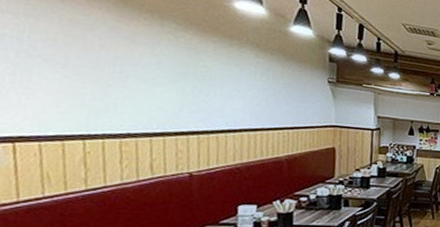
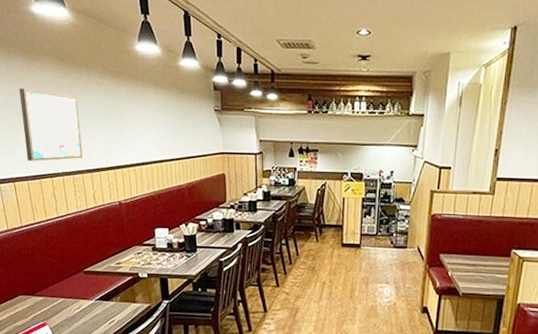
wall art: none [42,24,142,120] -> present [19,87,83,161]

